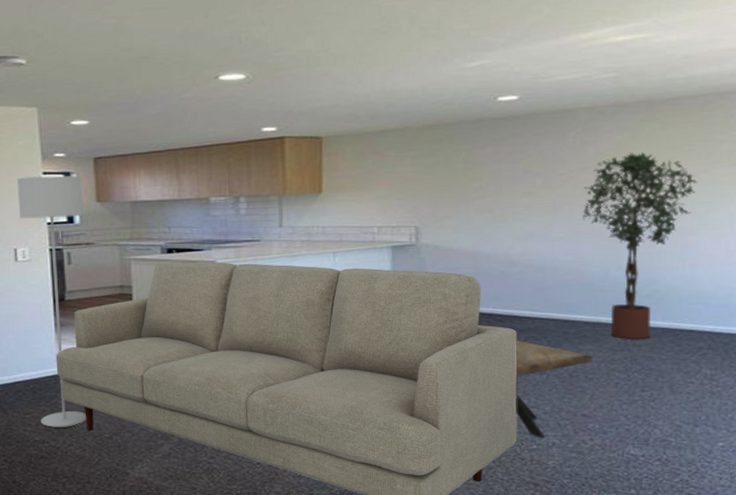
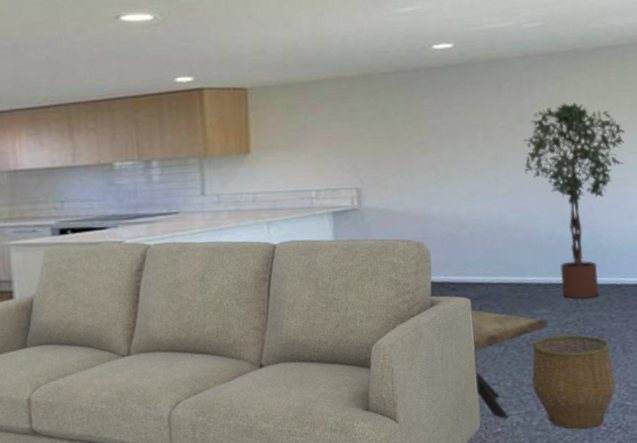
basket: none [571,369,660,458] -> present [531,334,617,429]

